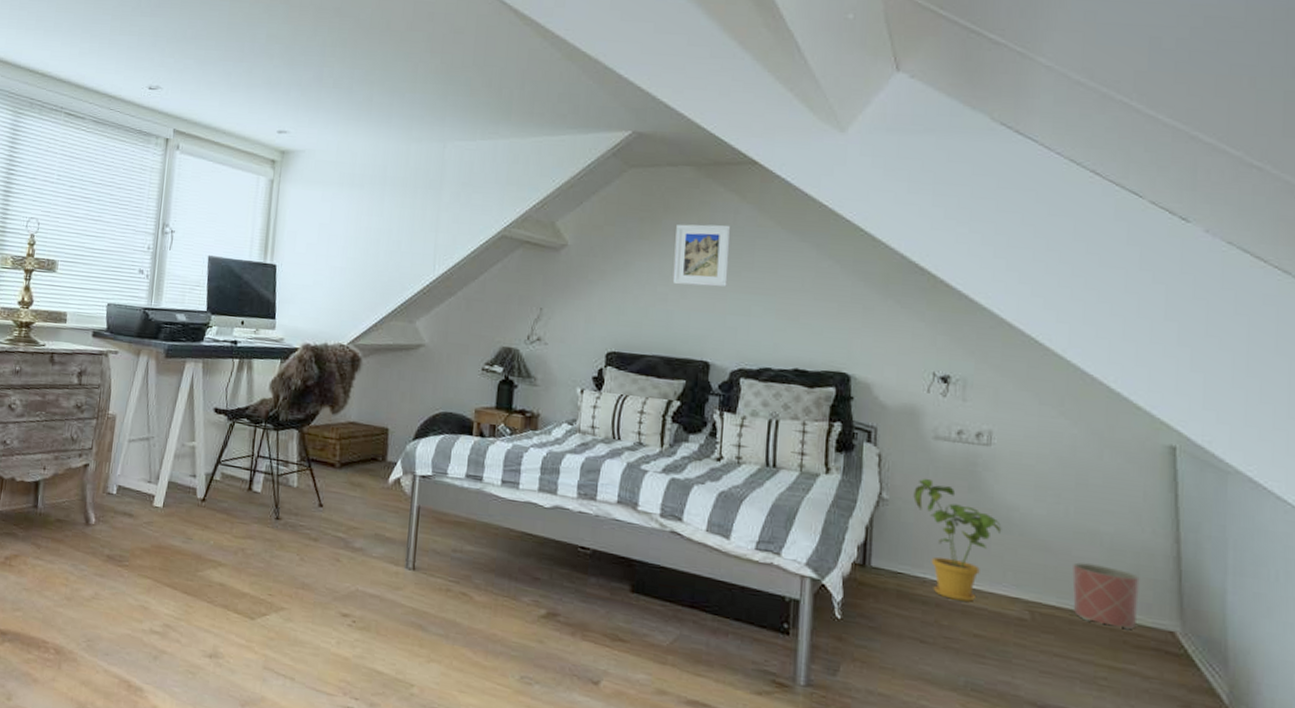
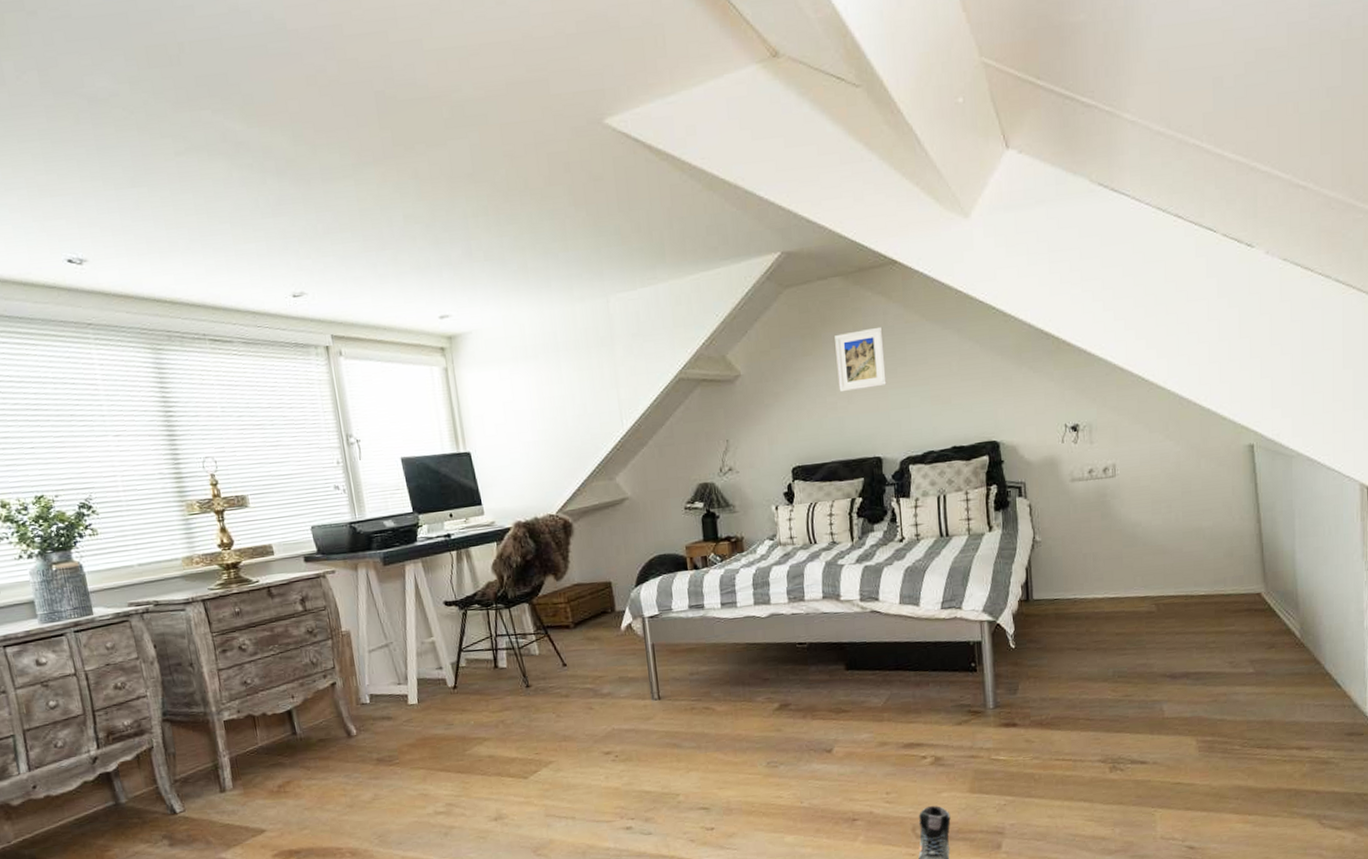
house plant: present [913,478,1002,602] -> none [1060,516,1130,611]
planter: present [1072,562,1140,630] -> none [1184,554,1234,601]

